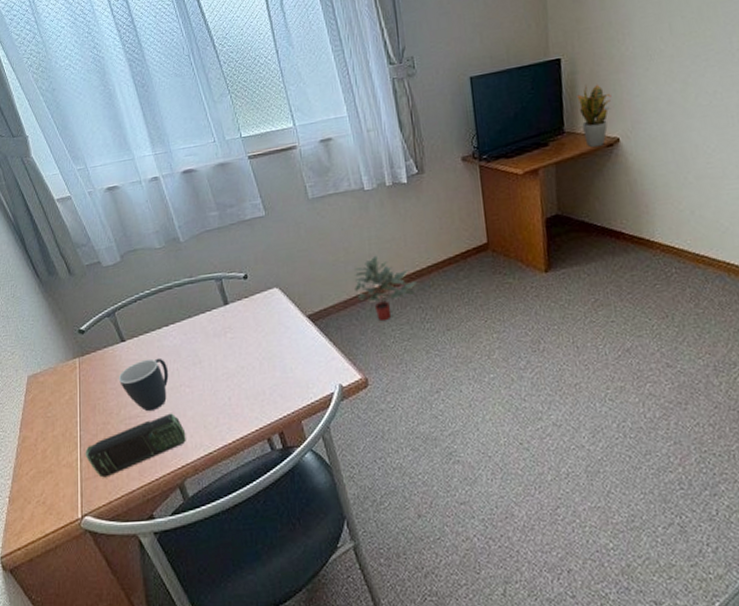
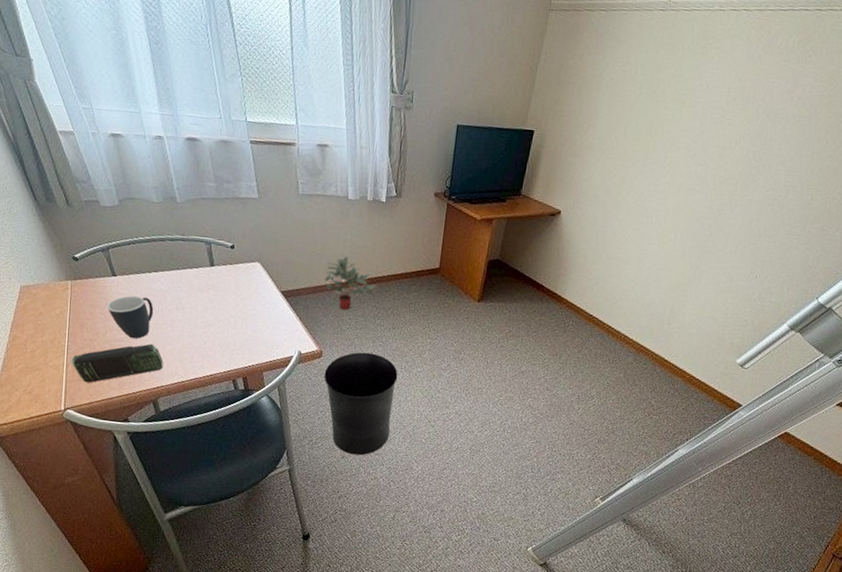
waste bin: none [374,367,473,510] -> present [324,352,398,456]
potted plant: present [576,84,611,148] -> none [535,159,565,214]

